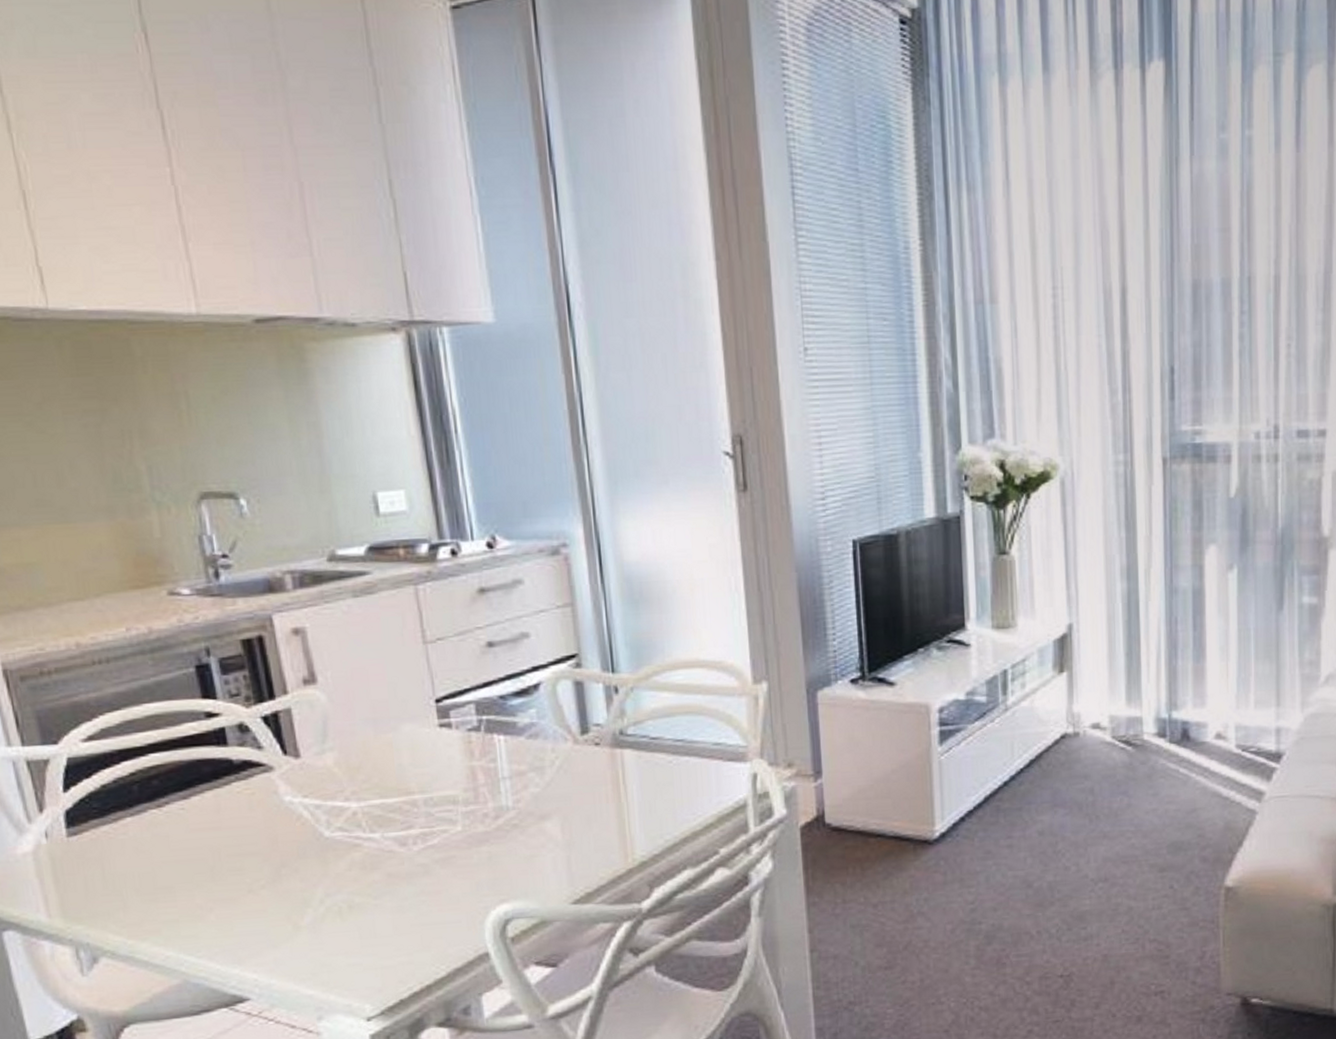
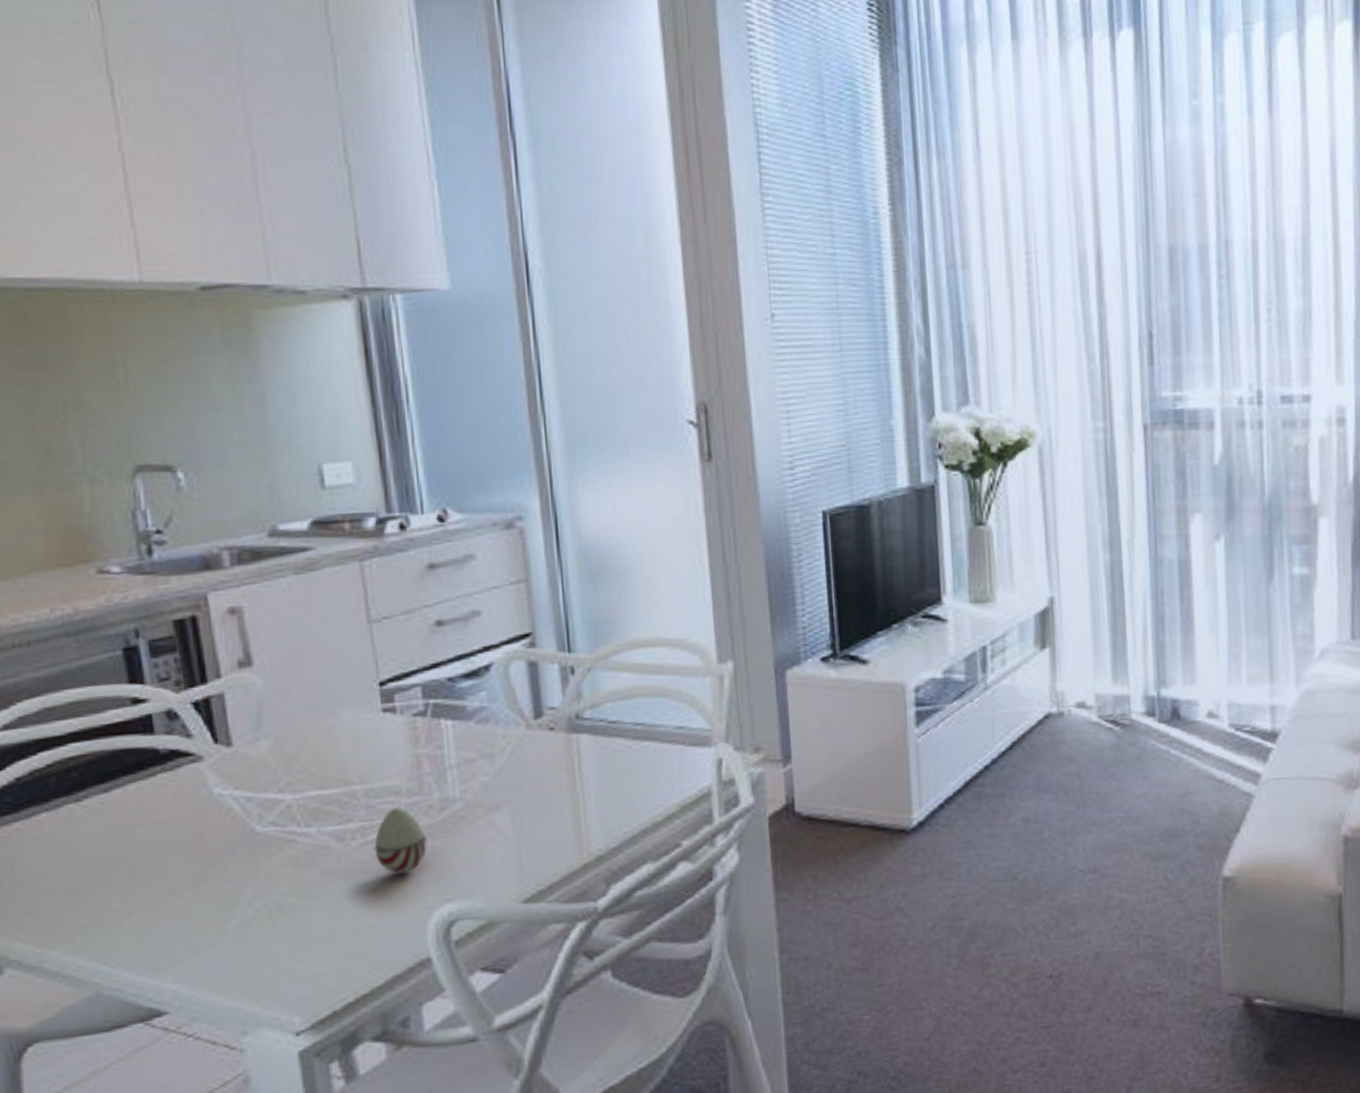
decorative egg: none [434,814,483,877] -> present [374,806,427,874]

